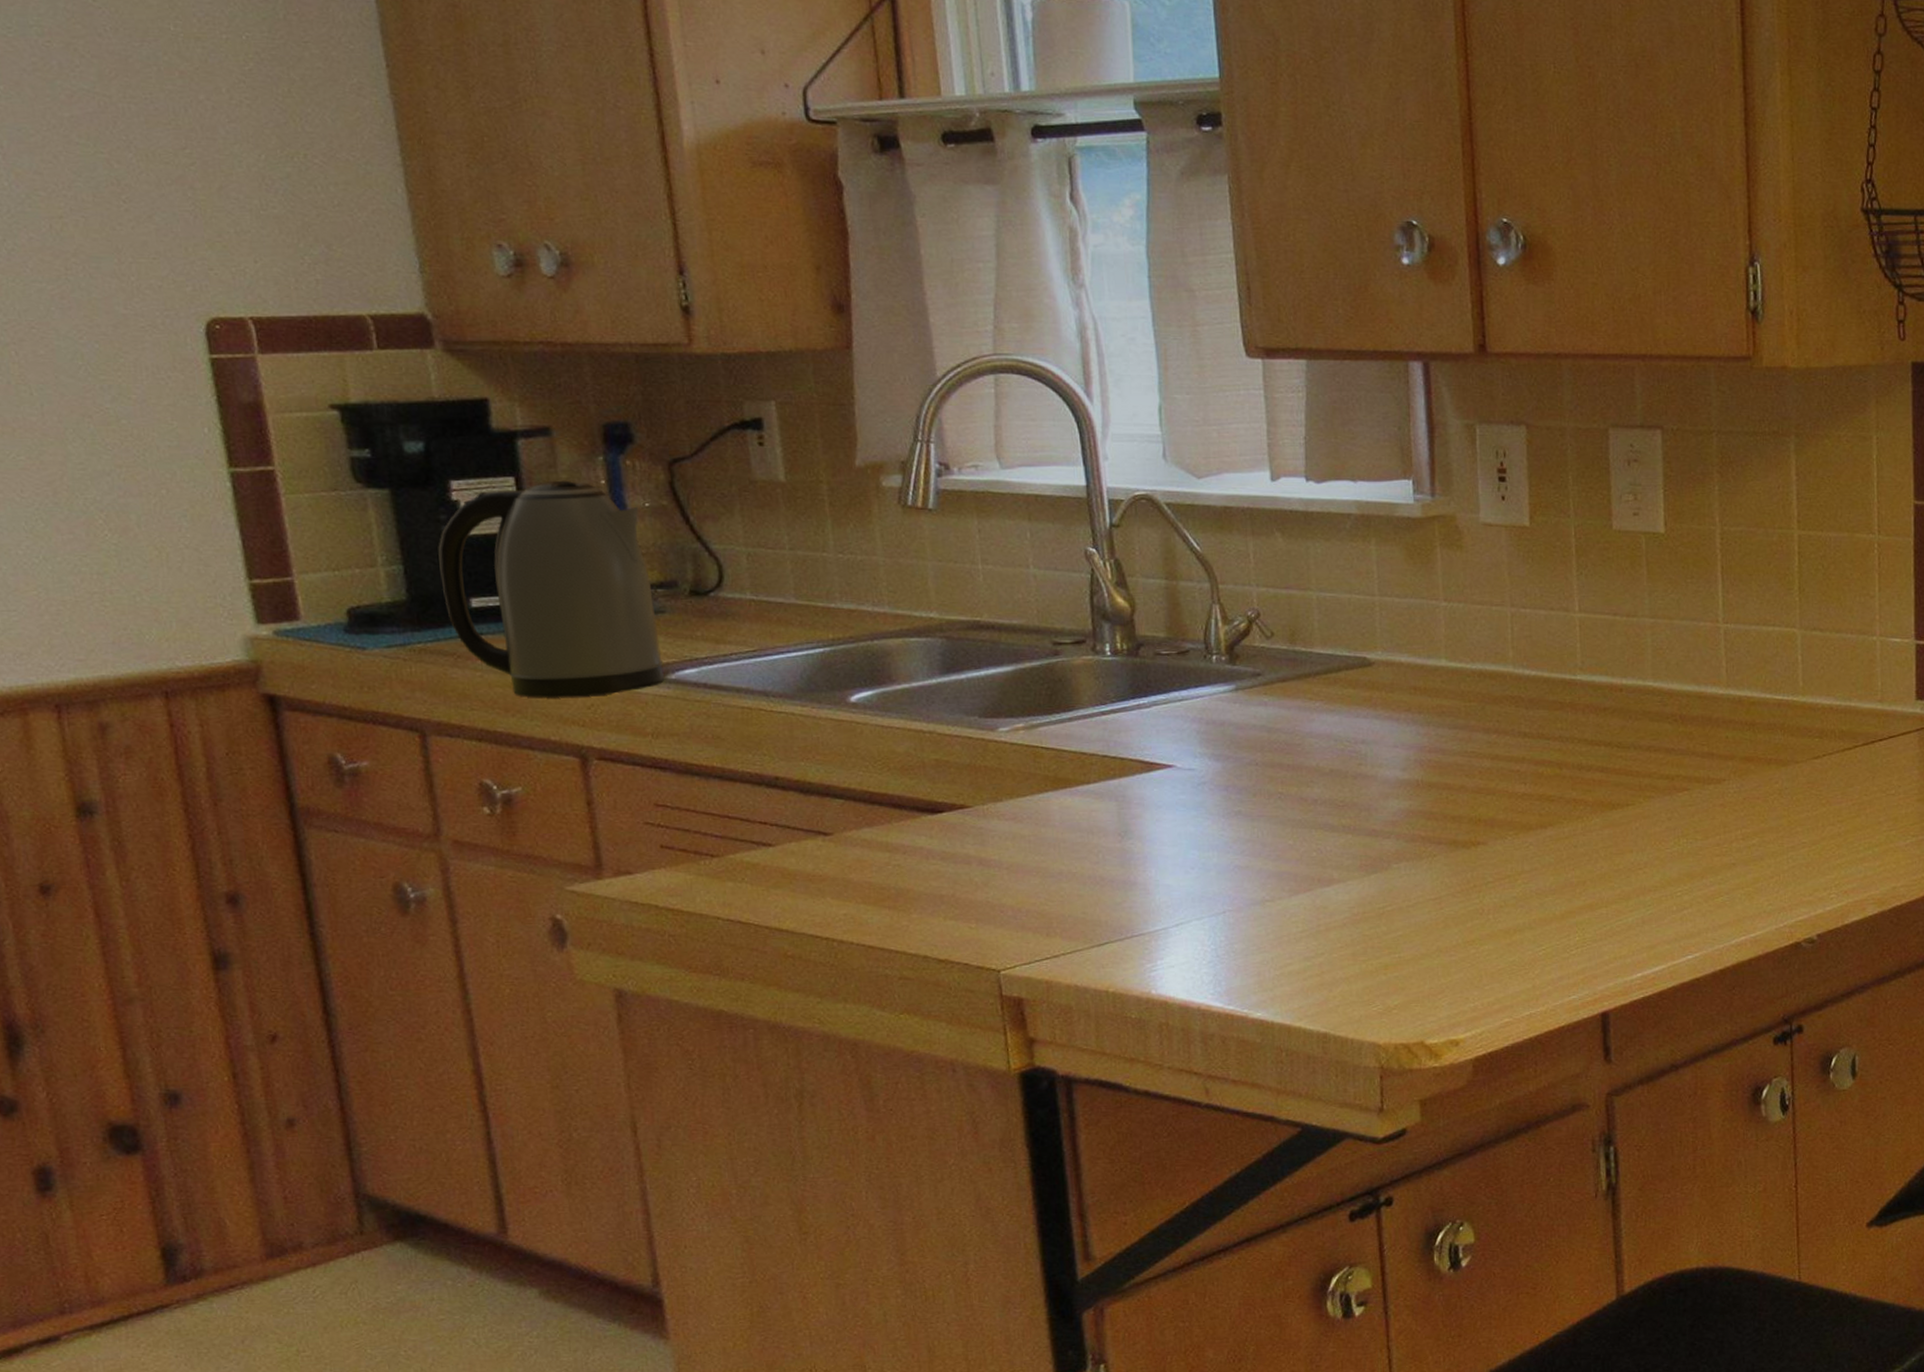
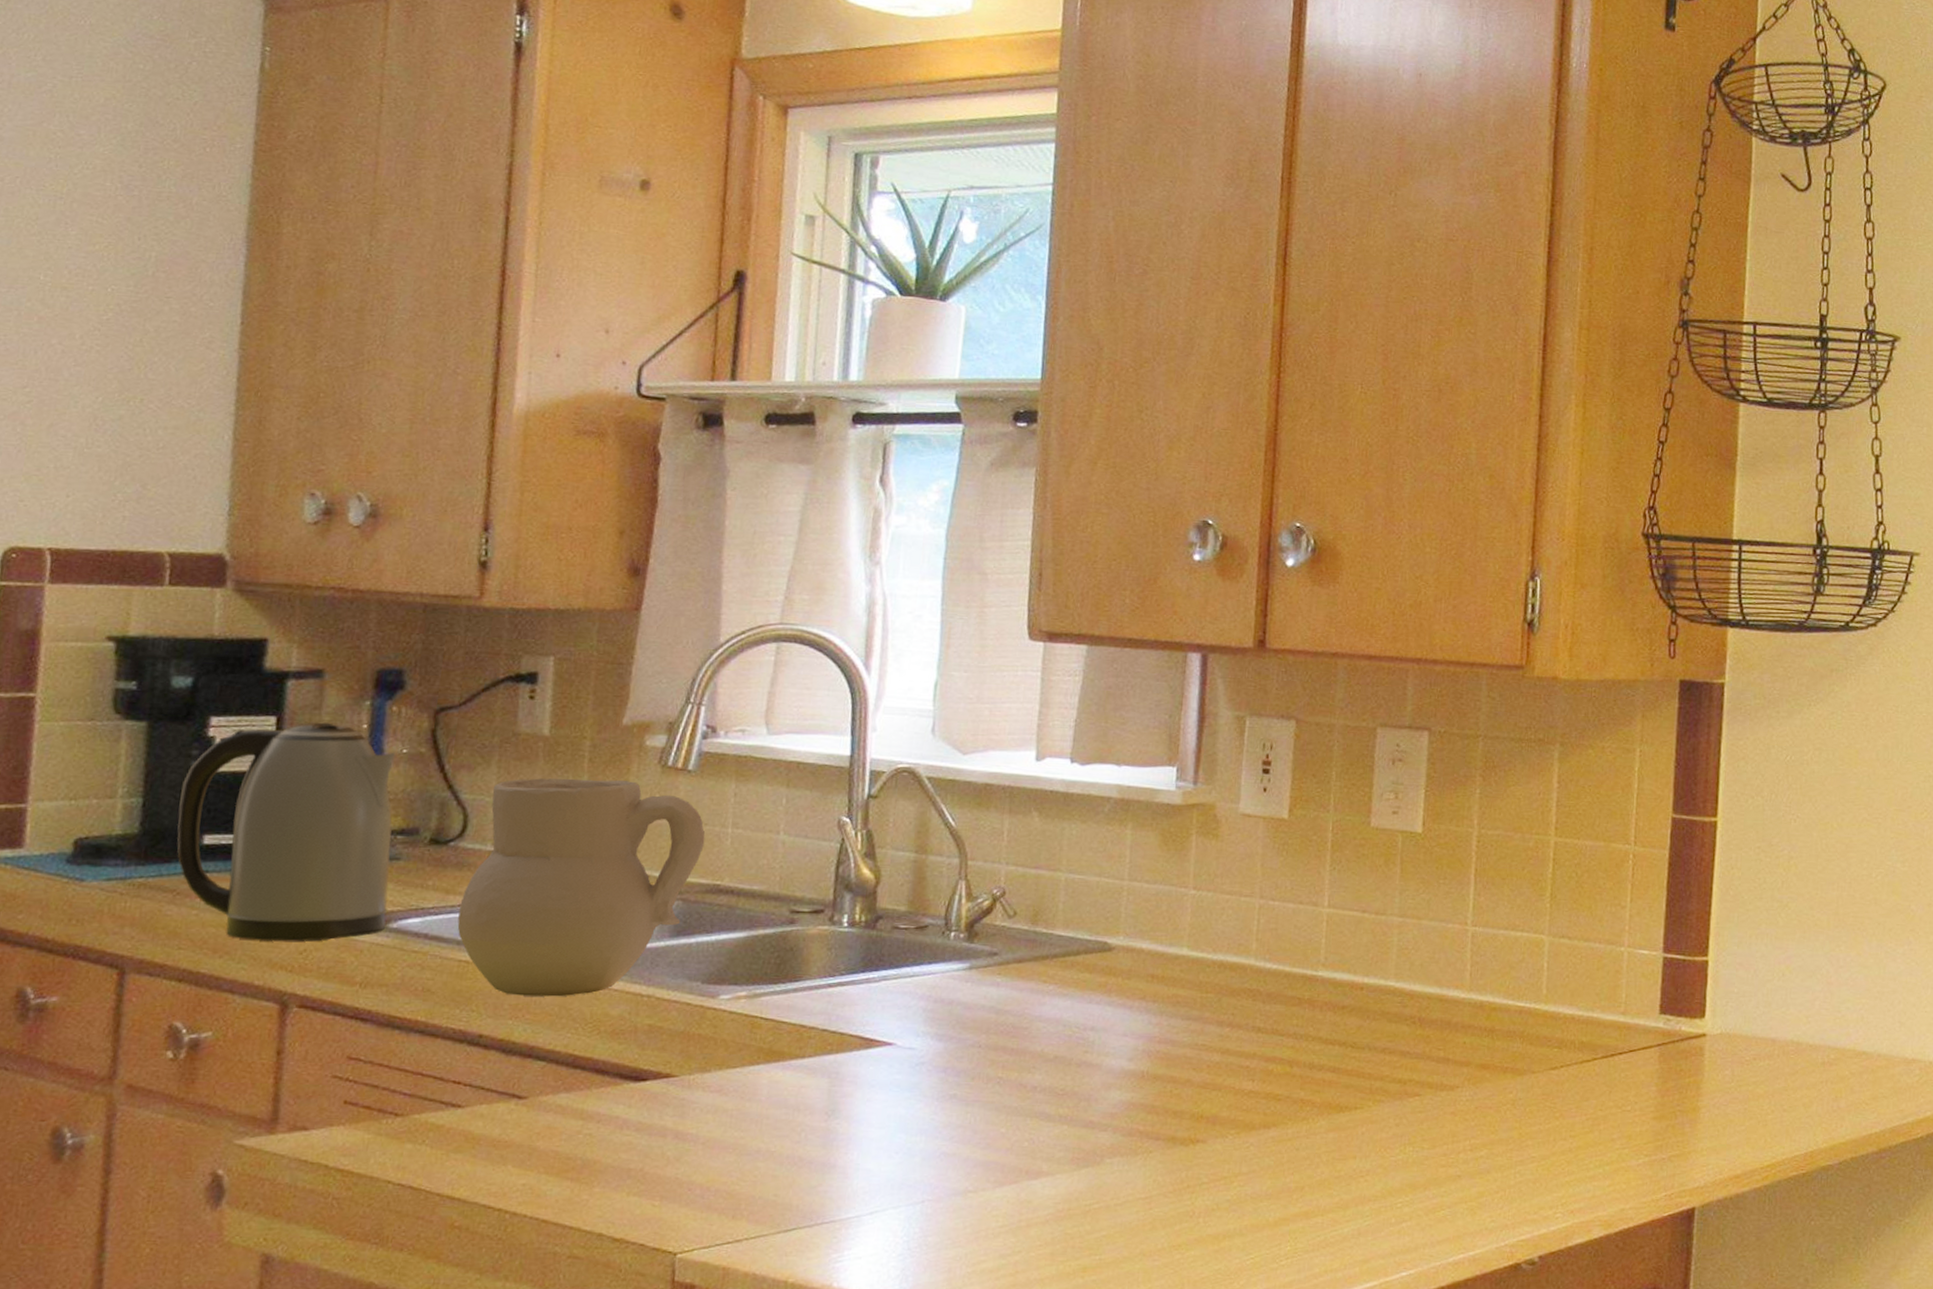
ceramic jug: none [731,523,958,738] -> present [457,778,706,997]

